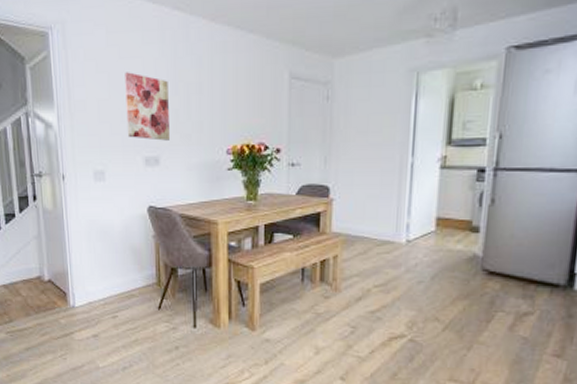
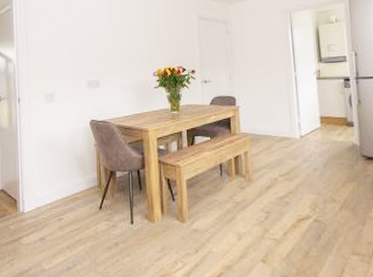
wall art: present [125,72,169,141] -> none [72,18,107,68]

